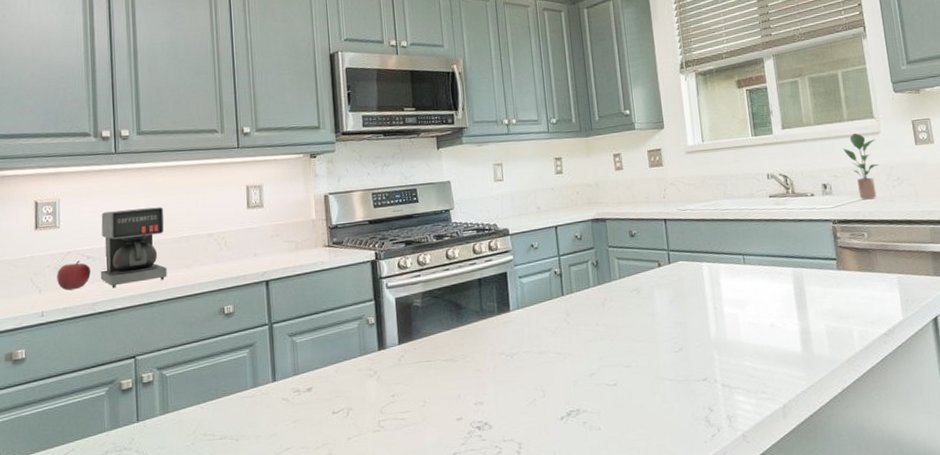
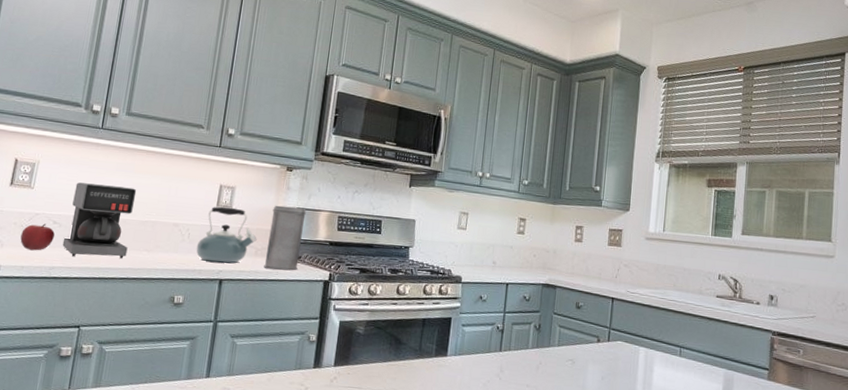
kettle: none [235,206,295,266] -> present [196,206,257,263]
canister: none [304,192,342,261] -> present [264,205,306,271]
potted plant: present [843,133,880,200] -> none [795,252,829,319]

